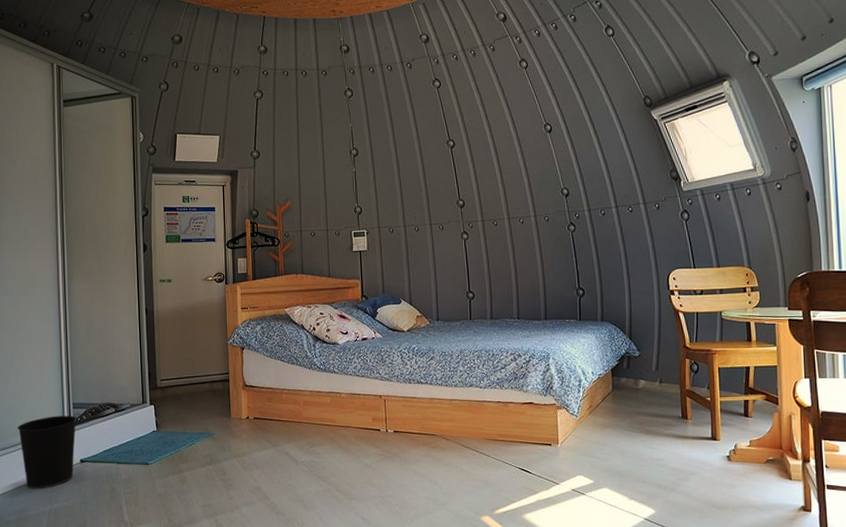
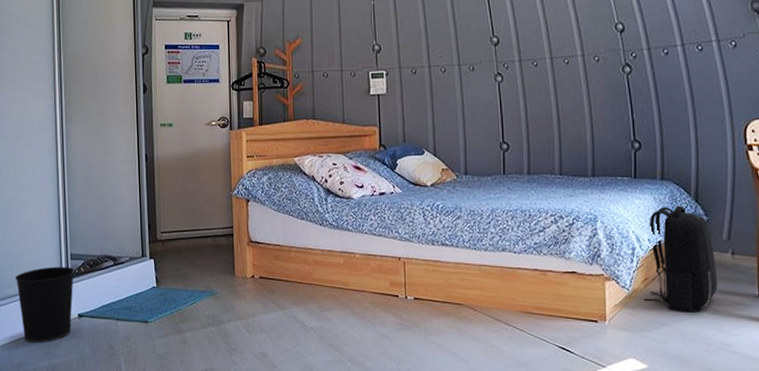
backpack: none [589,343,649,434] -> present [643,205,718,313]

